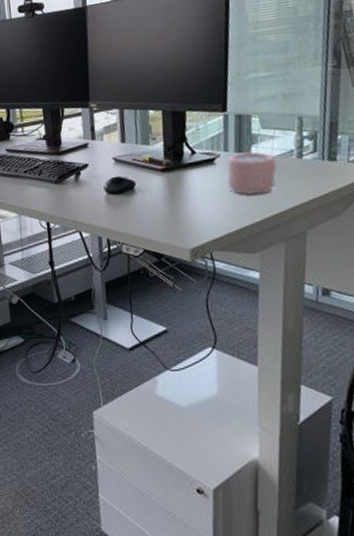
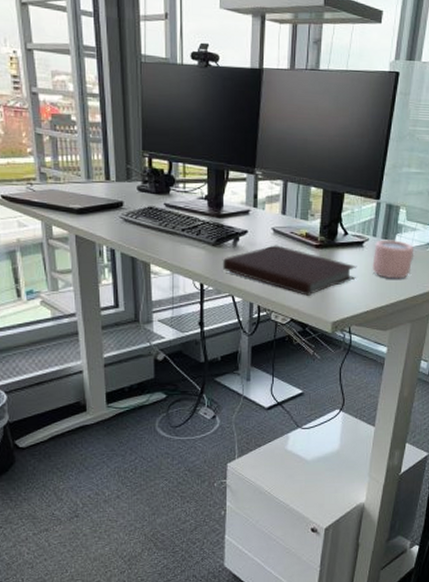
notebook: none [65,174,211,224] -> present [222,245,357,296]

